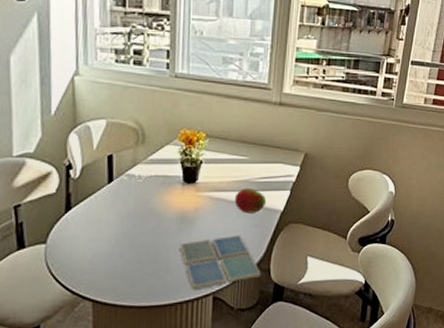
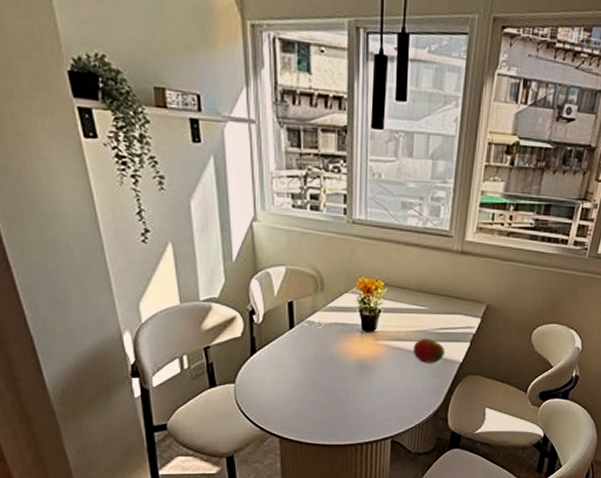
drink coaster: present [180,234,261,290] -> none [359,383,439,433]

